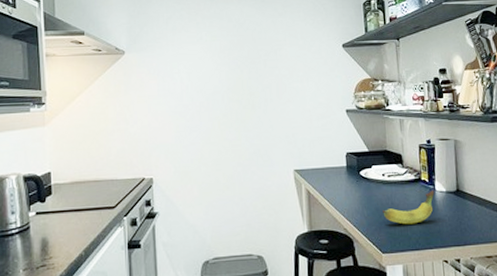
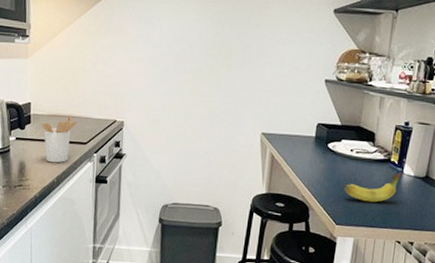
utensil holder: none [63,179,103,234] -> present [41,115,77,163]

